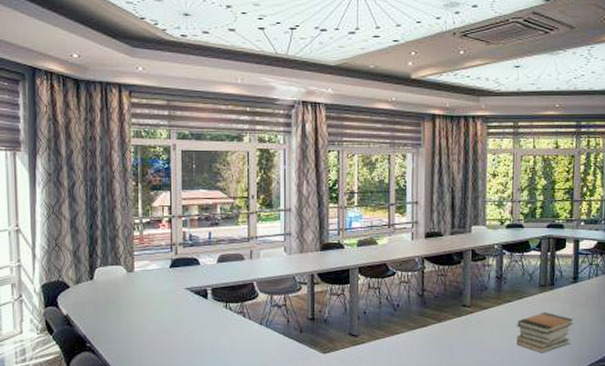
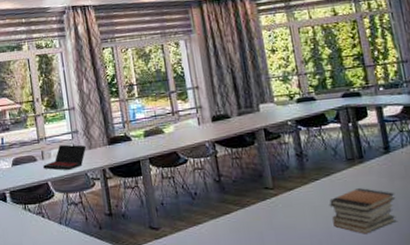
laptop: none [250,246,297,273] -> present [43,144,86,171]

